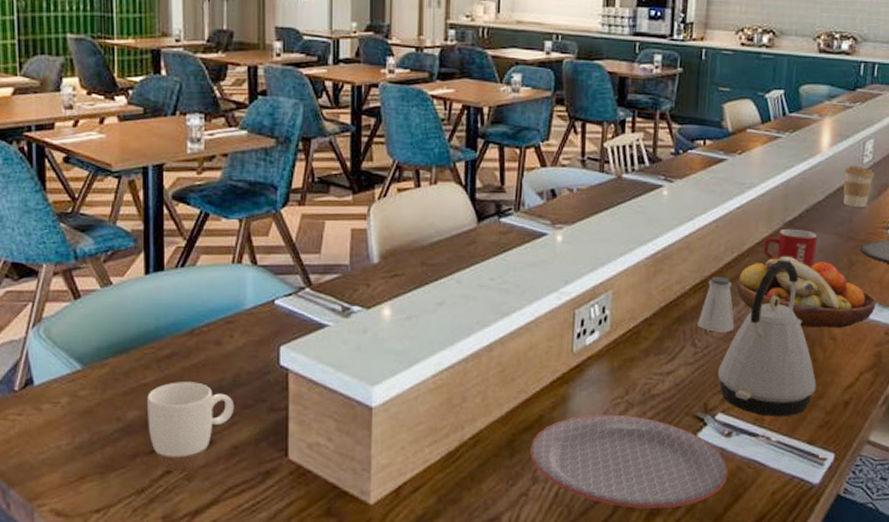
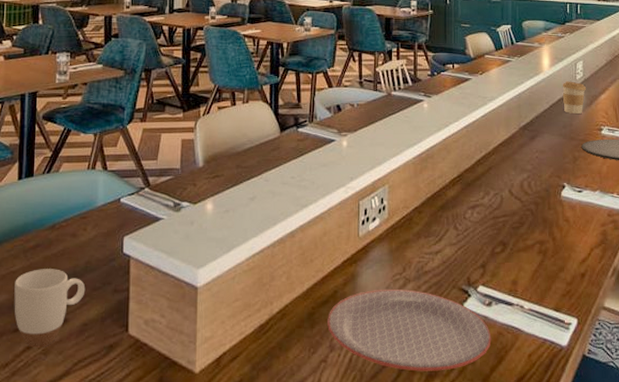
saltshaker: present [697,277,734,332] -> none [458,172,486,217]
kettle: present [718,259,816,417] -> none [477,157,557,288]
fruit bowl: present [736,255,876,328] -> none [486,153,598,212]
mug: present [763,228,818,268] -> none [505,132,547,163]

